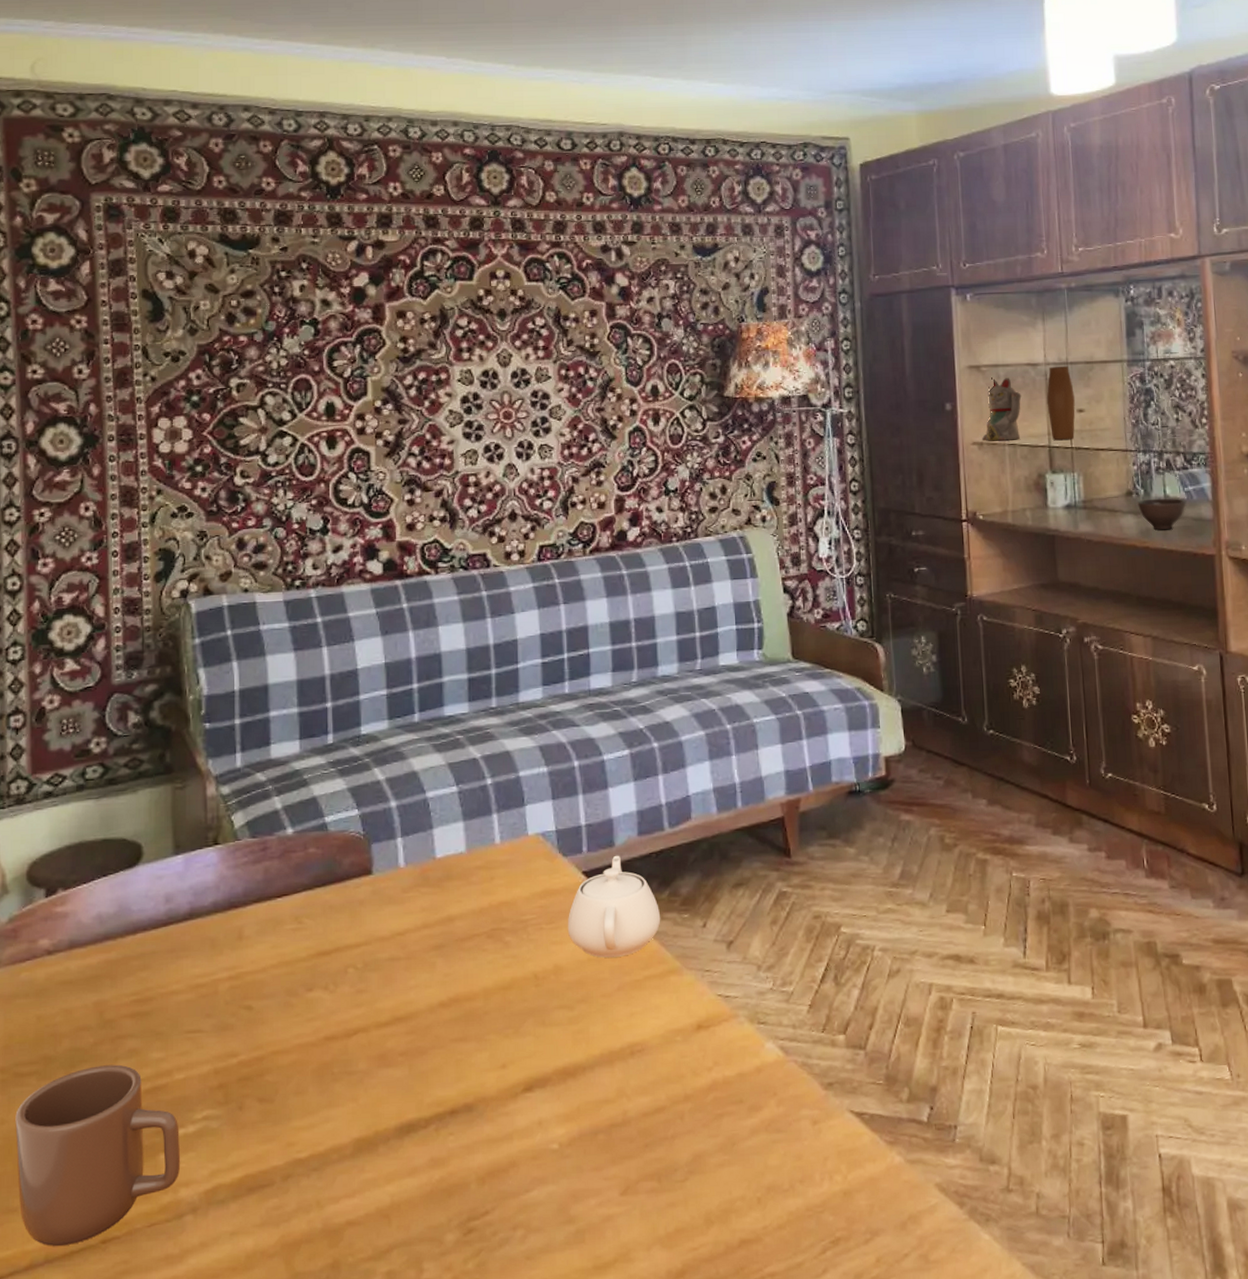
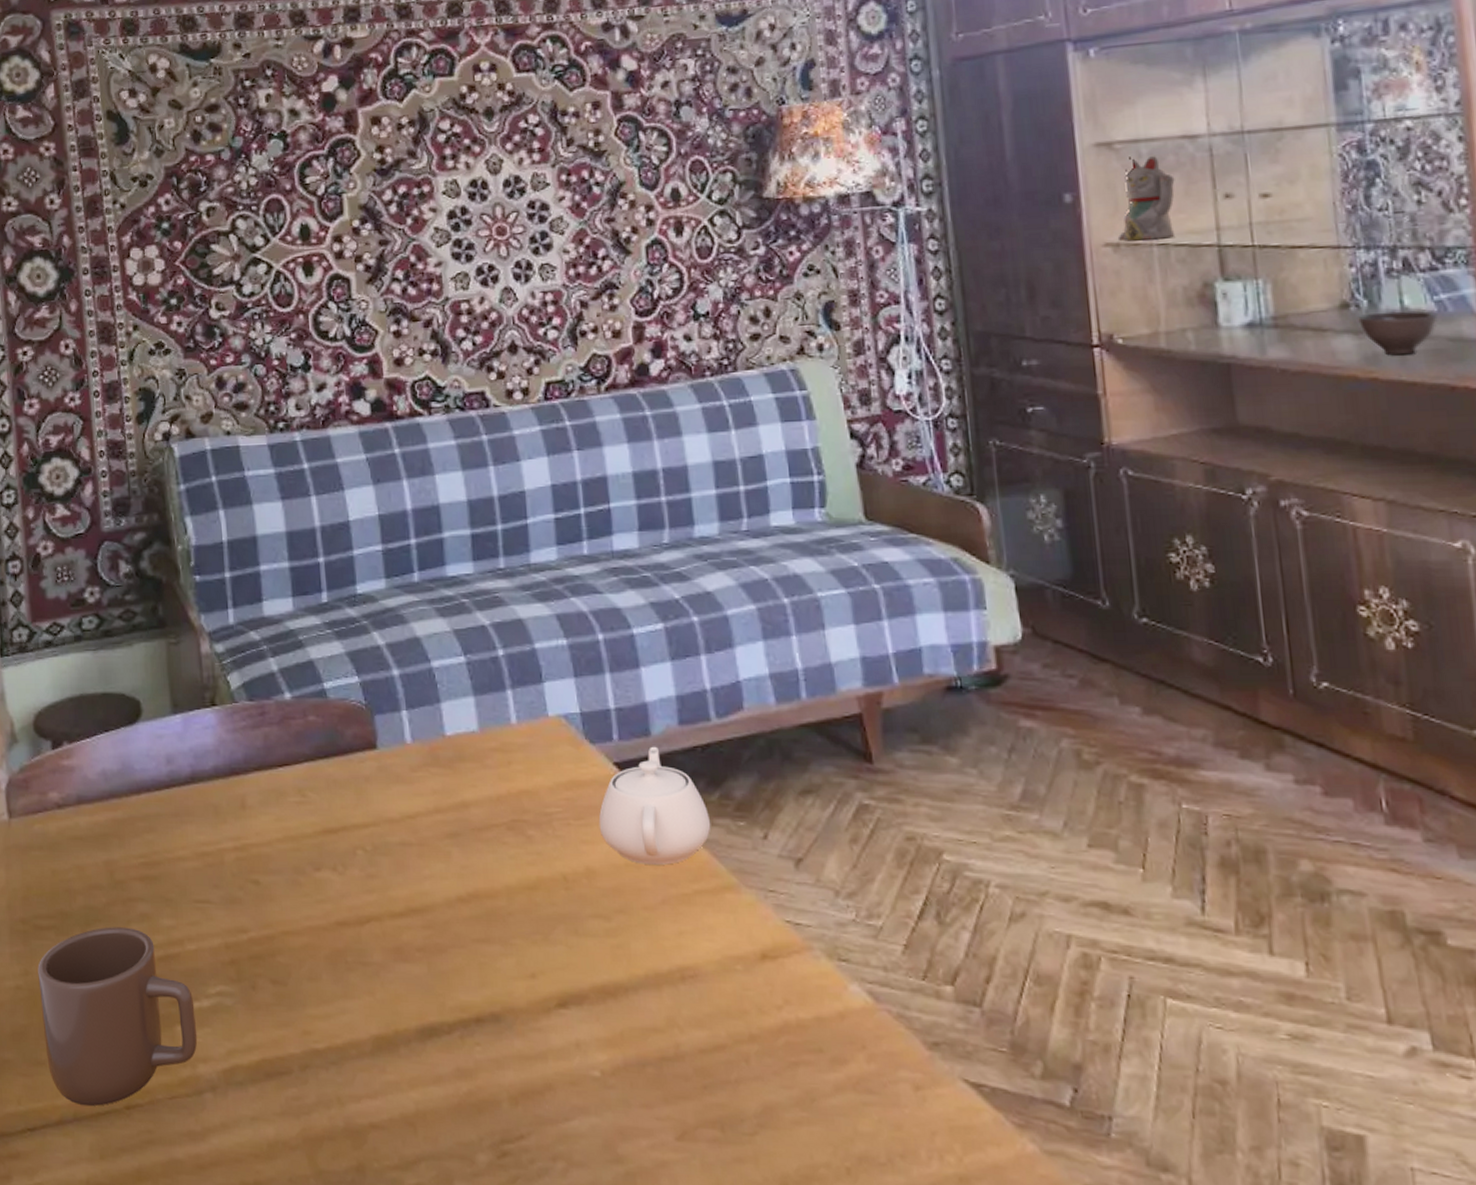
vase: present [1046,366,1075,440] -> none [1212,136,1257,236]

